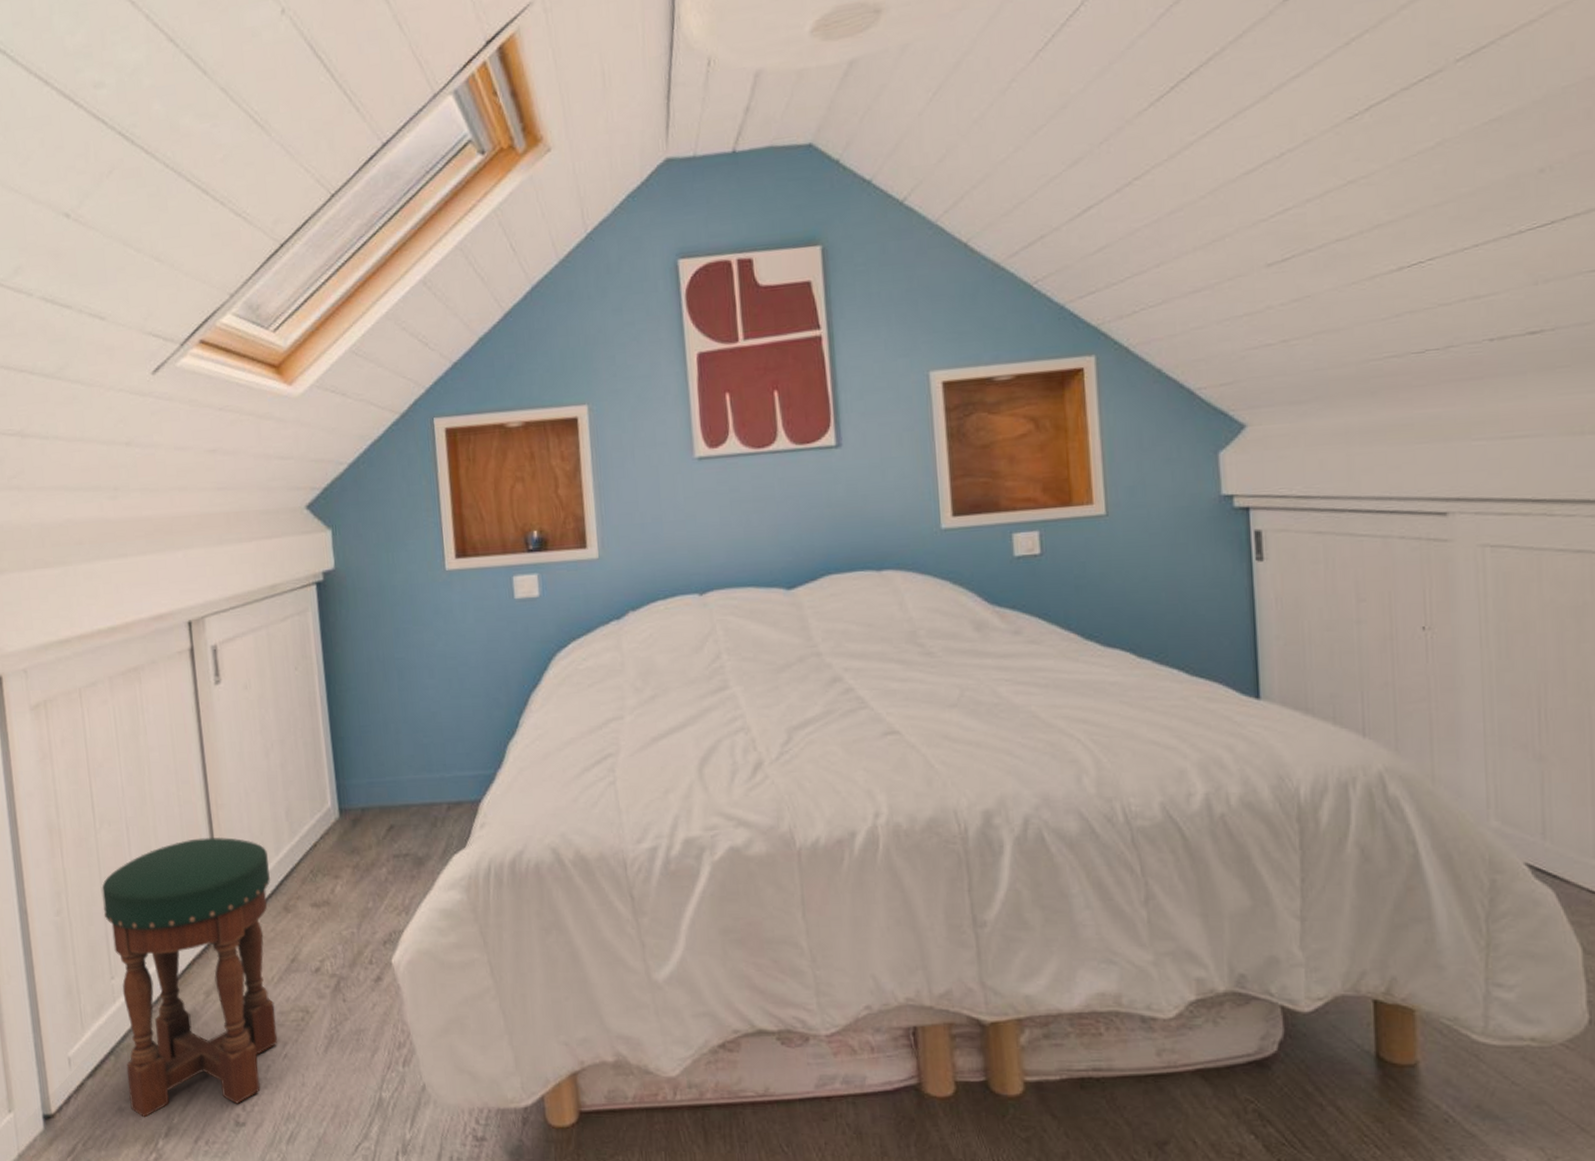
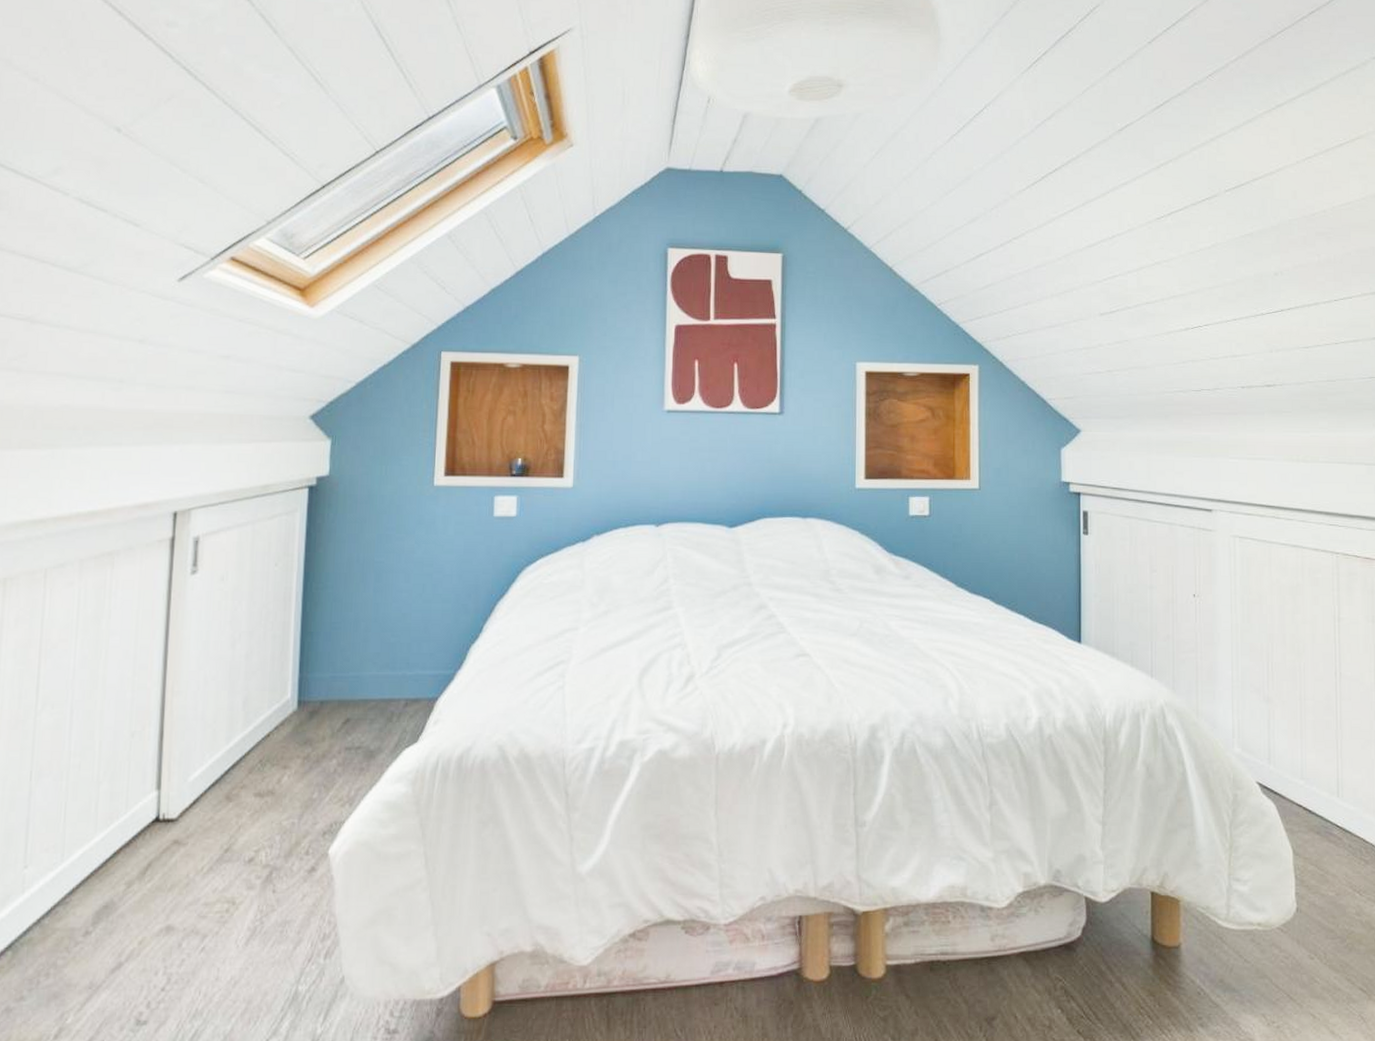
stool: present [101,836,278,1118] -> none [20,723,218,1019]

